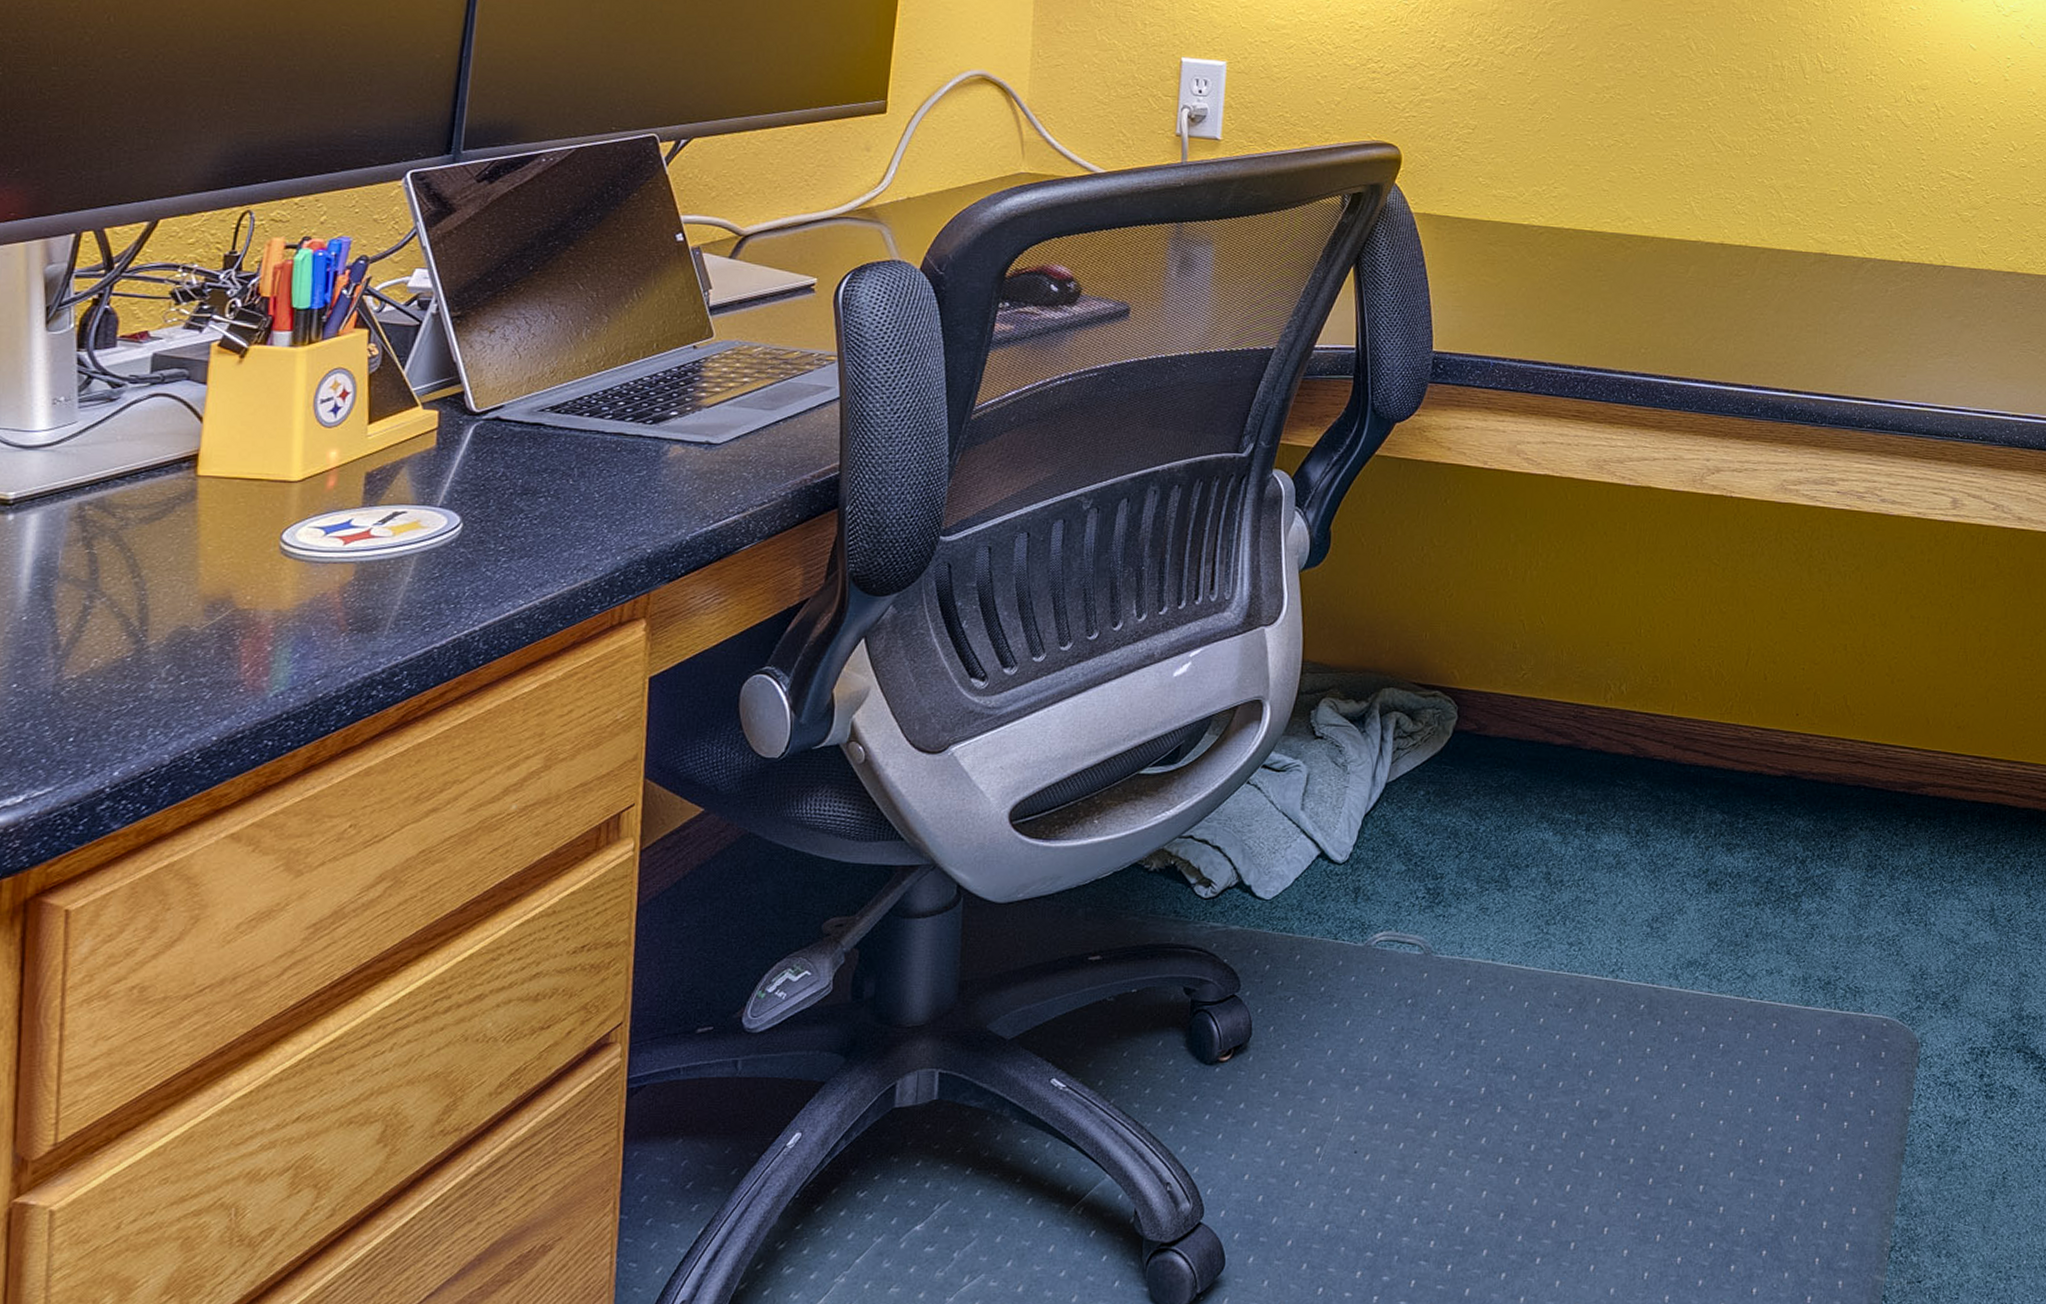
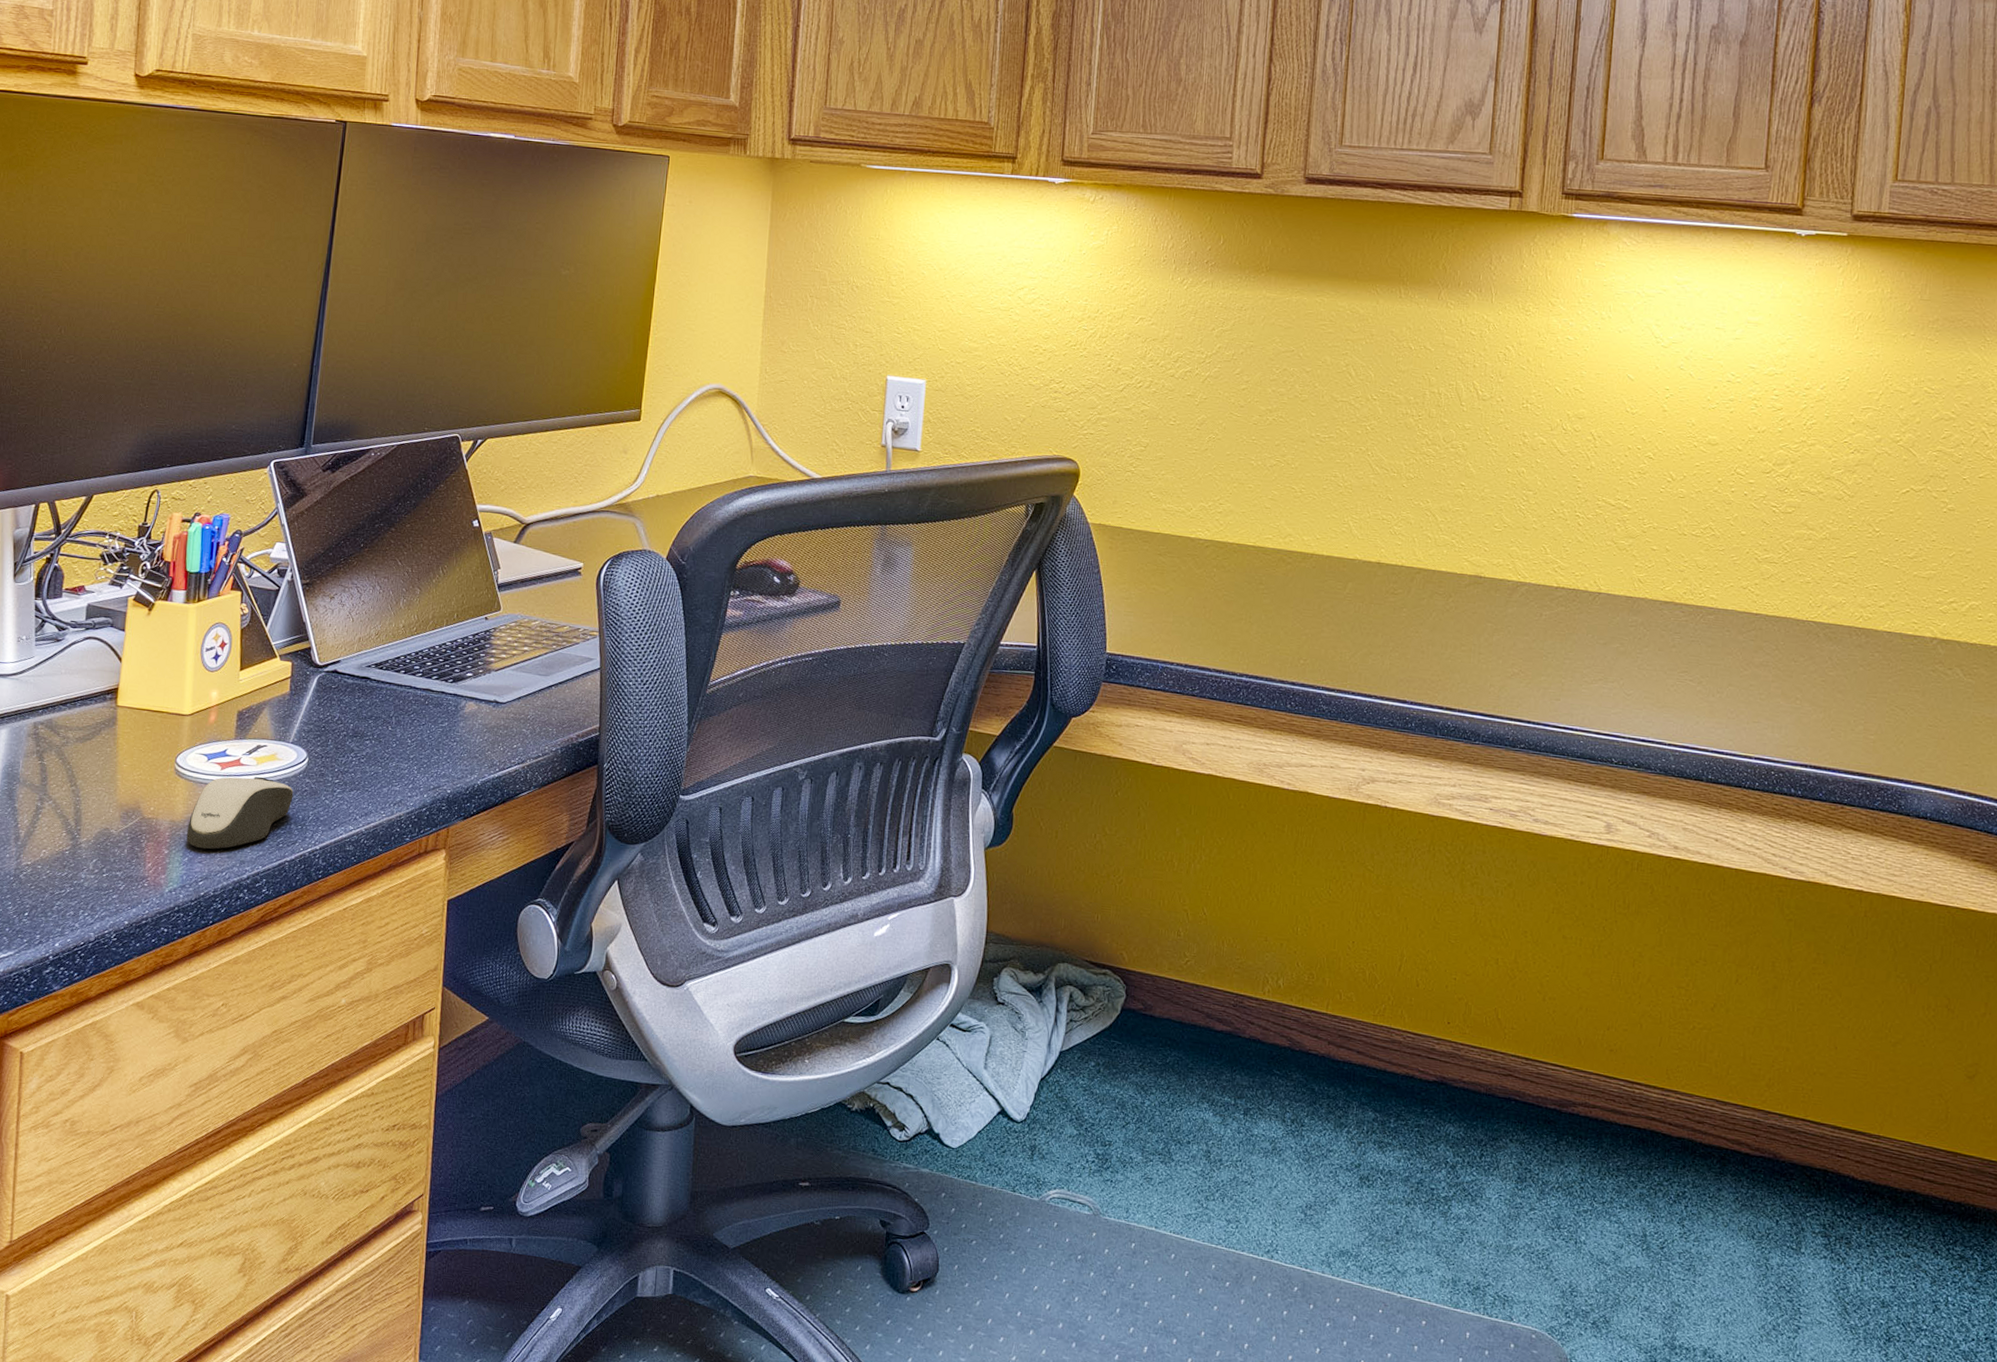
computer mouse: none [297,549,443,642] -> present [186,776,294,850]

